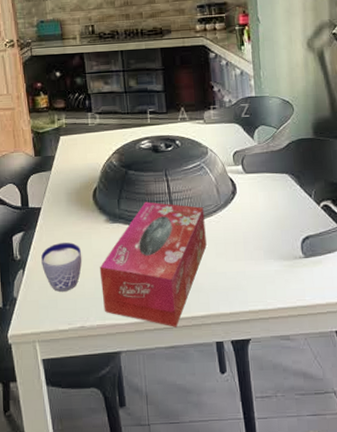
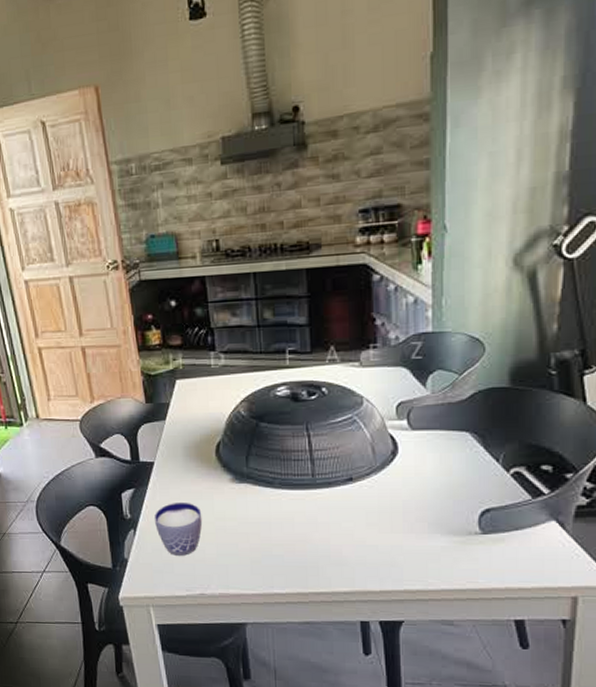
tissue box: present [99,201,207,327] -> none [222,460,355,602]

